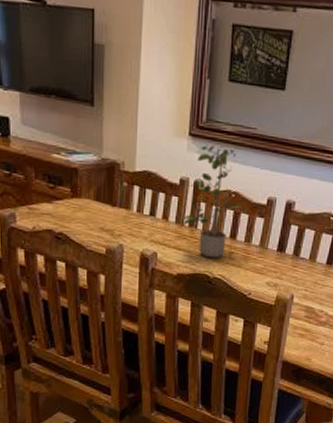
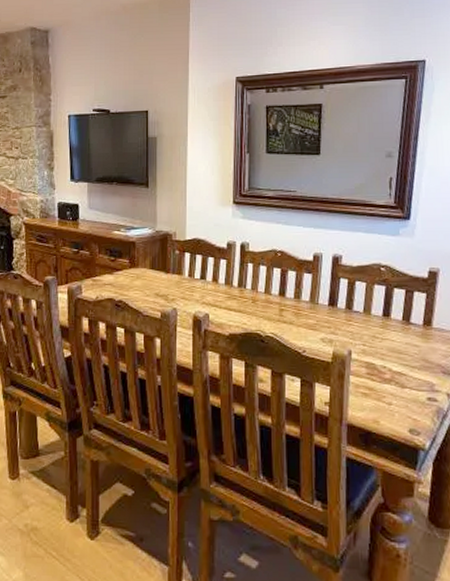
potted plant: present [181,144,241,258] -> none [230,209,288,317]

